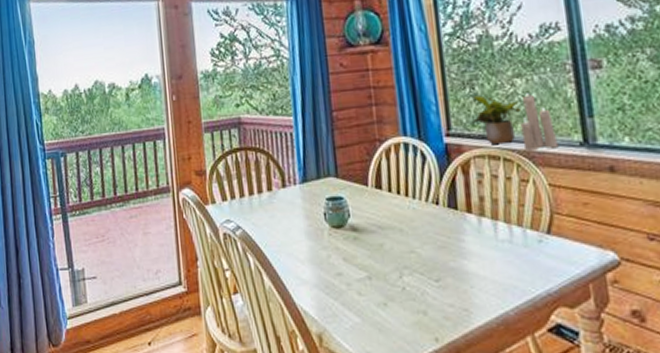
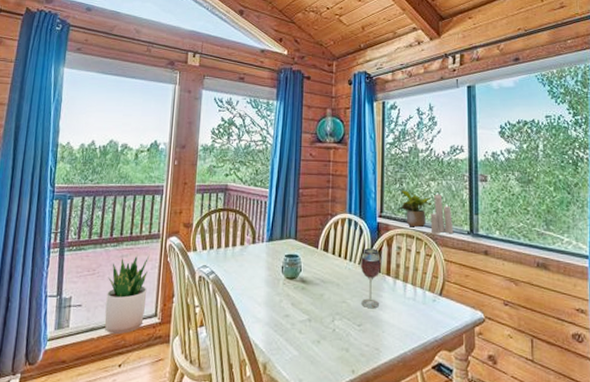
planter: none [118,212,168,309] -> present [104,254,150,335]
wineglass: none [427,179,461,258] -> present [360,248,382,309]

